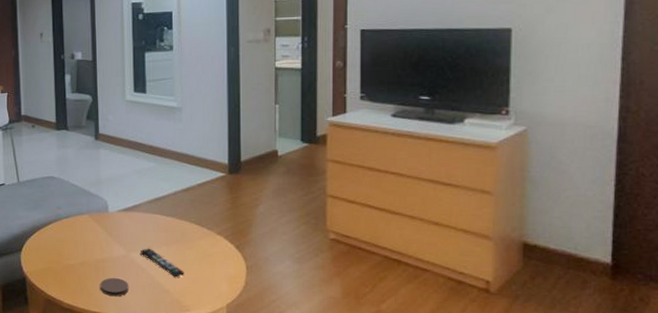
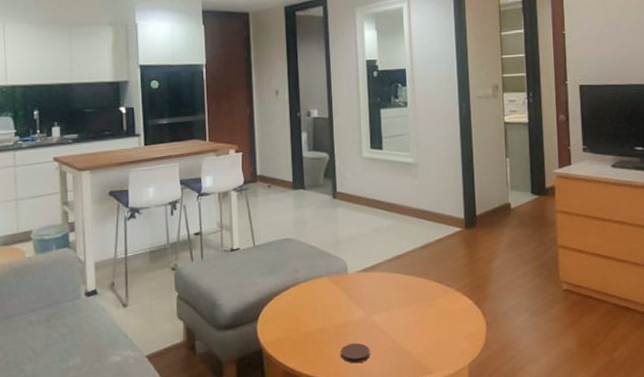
remote control: present [140,248,184,277] -> none [381,309,426,339]

